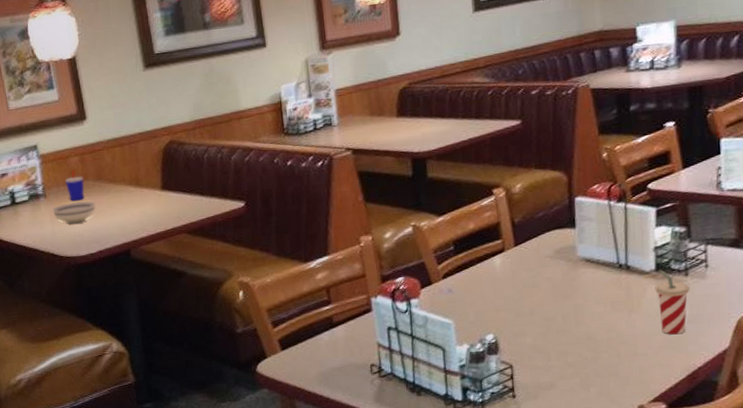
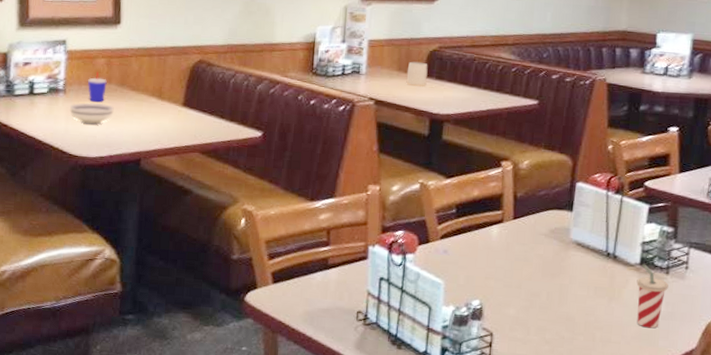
mug: none [379,102,402,129] -> present [406,61,428,87]

